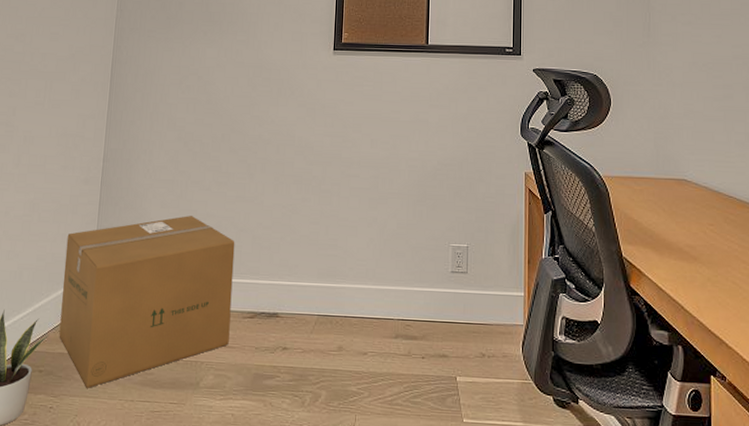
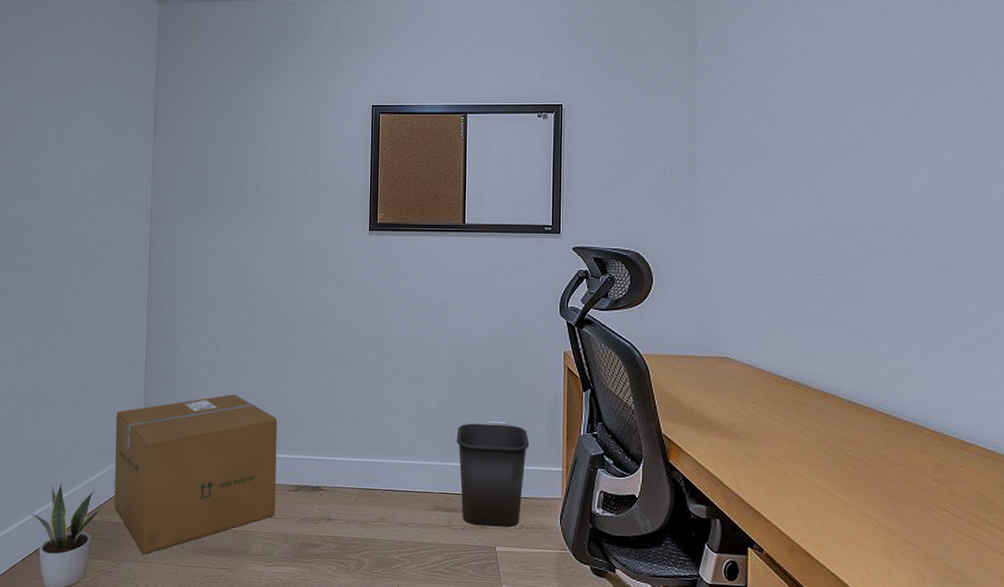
waste bin: none [417,246,491,356] -> present [456,423,530,528]

